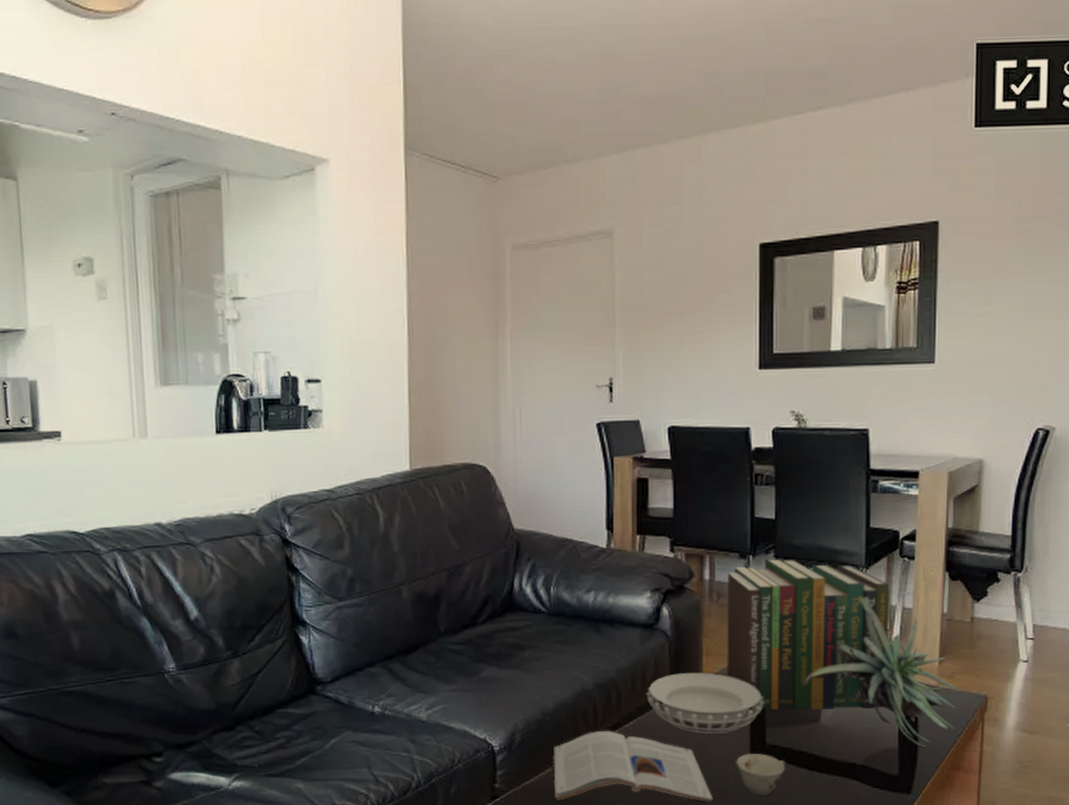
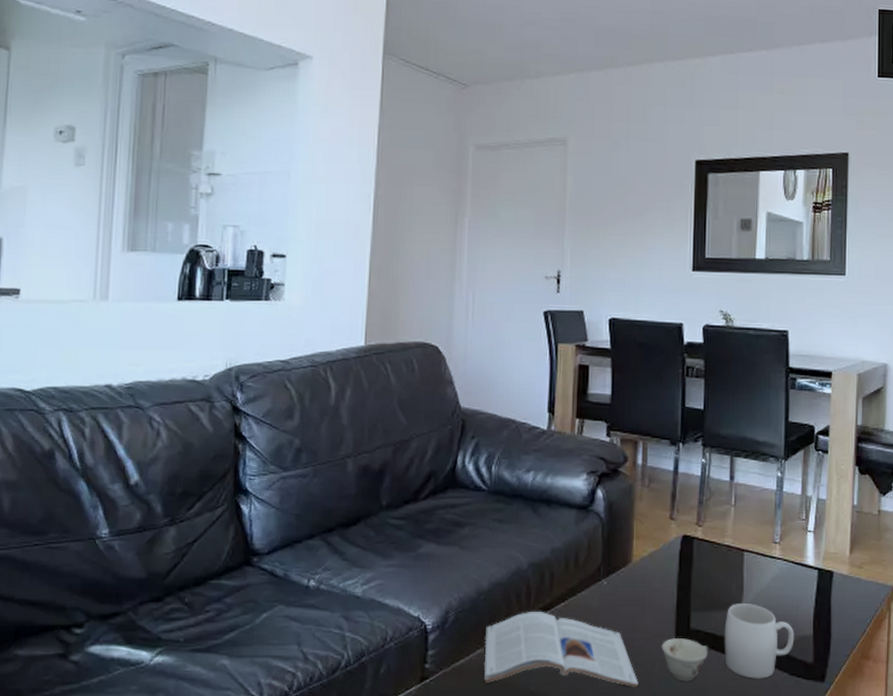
decorative bowl: present [646,673,764,734] -> none [578,555,690,617]
books: present [727,558,890,710] -> none [655,446,806,595]
mug: none [802,718,878,792] -> present [724,604,795,679]
plant: present [805,596,960,749] -> none [728,486,869,637]

